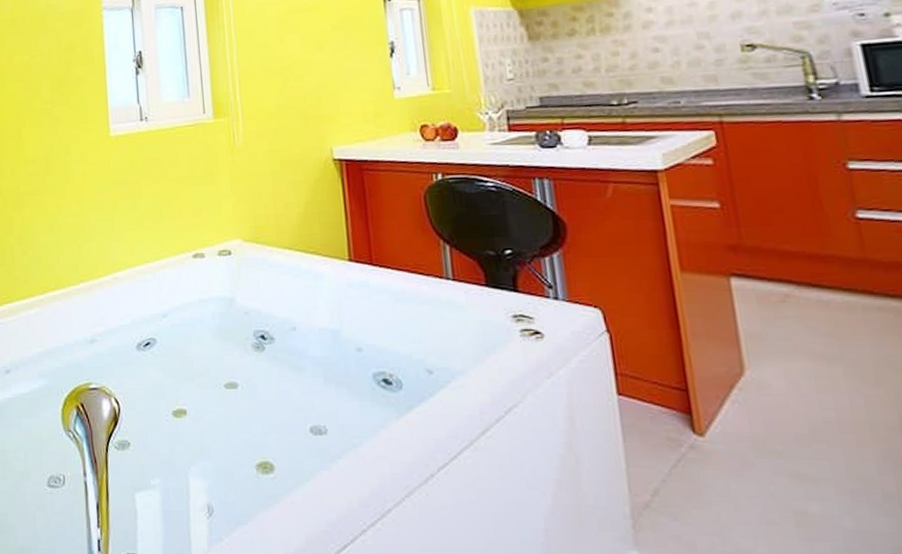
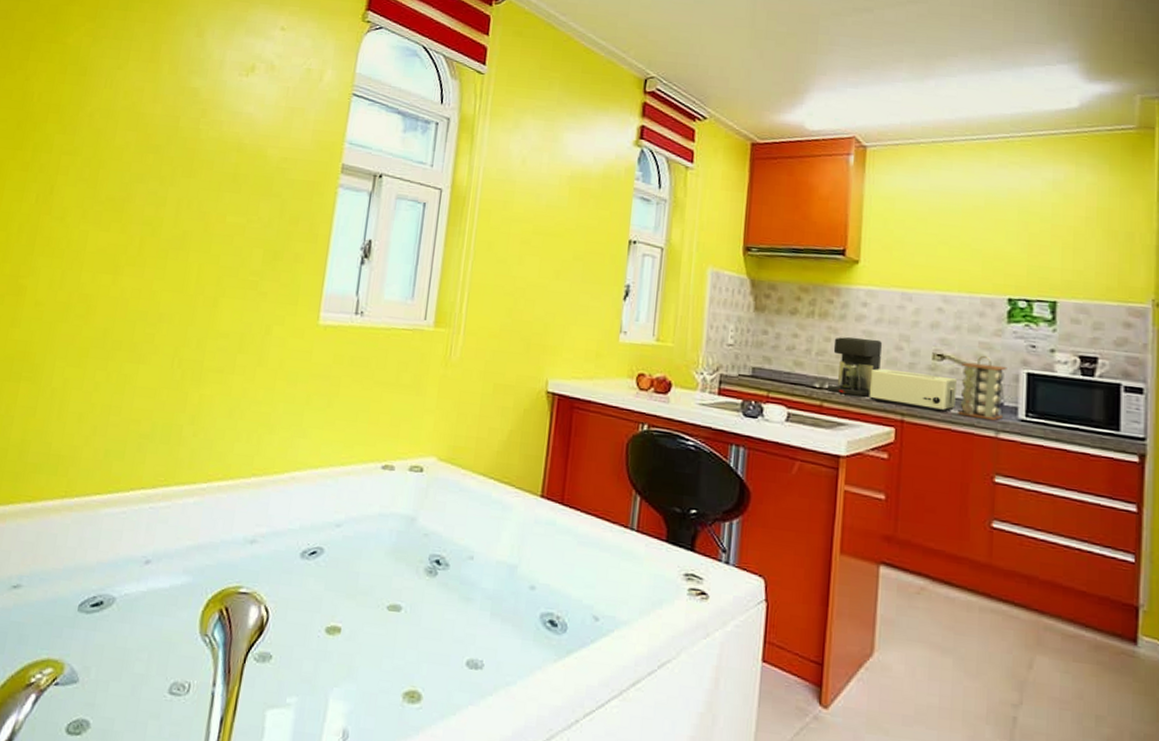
coffee maker: none [623,43,683,108] -> present [828,336,882,398]
toaster: none [671,66,781,108] -> present [869,368,957,413]
spice rack: none [777,35,842,105] -> present [958,355,1007,421]

